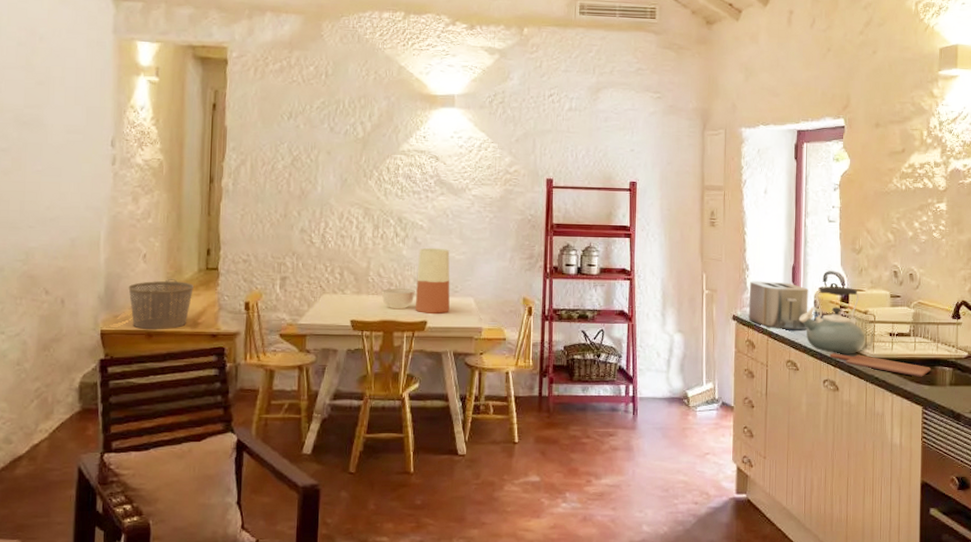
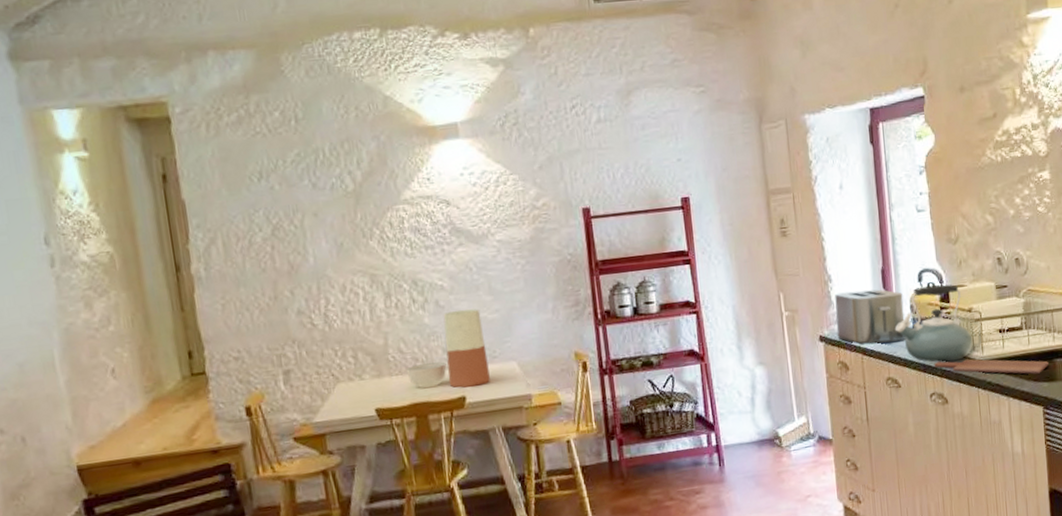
basket: present [128,279,195,330] -> none [100,393,181,458]

